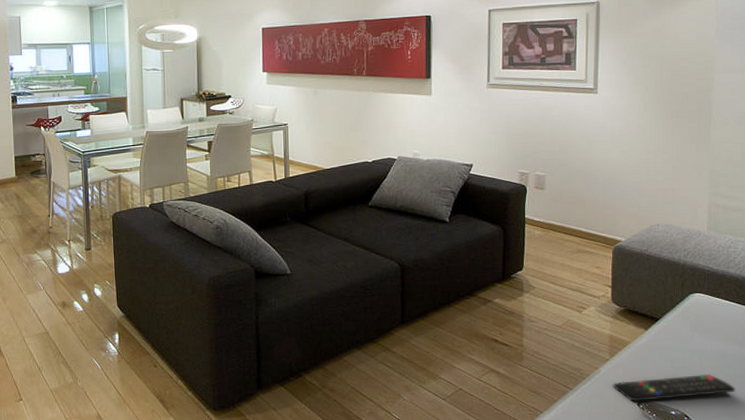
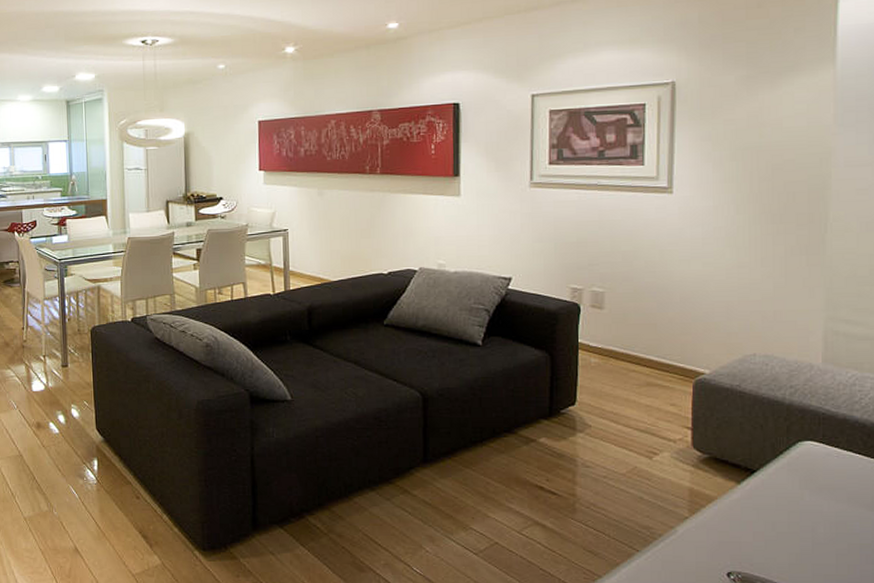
remote control: present [613,373,736,402] -> none [694,541,863,572]

